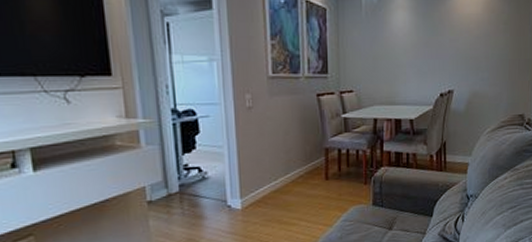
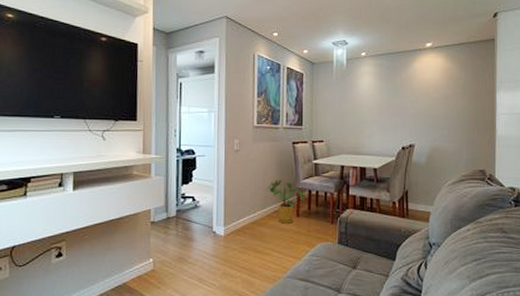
house plant: none [290,139,335,189] -> present [267,180,305,224]

